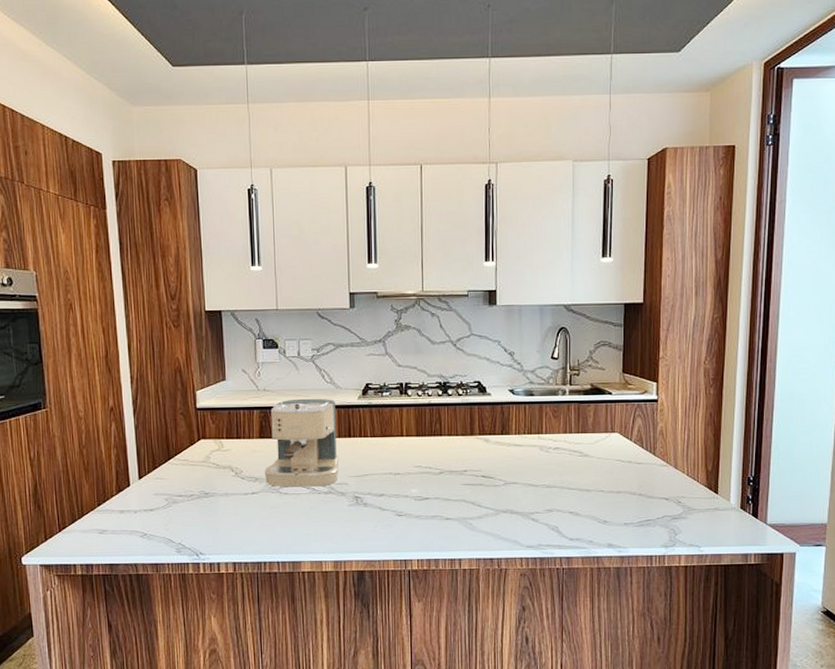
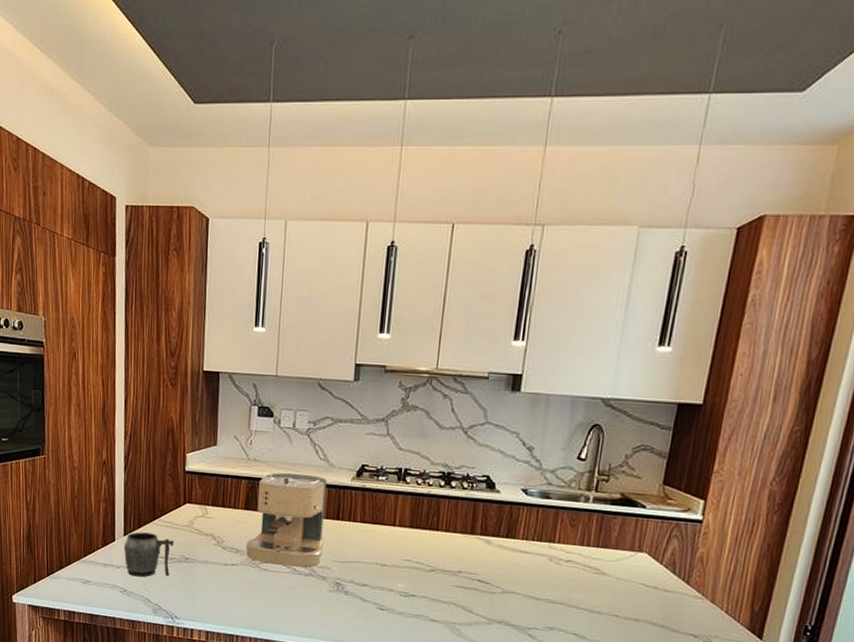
mug: none [139,473,191,519] -> present [123,532,174,577]

